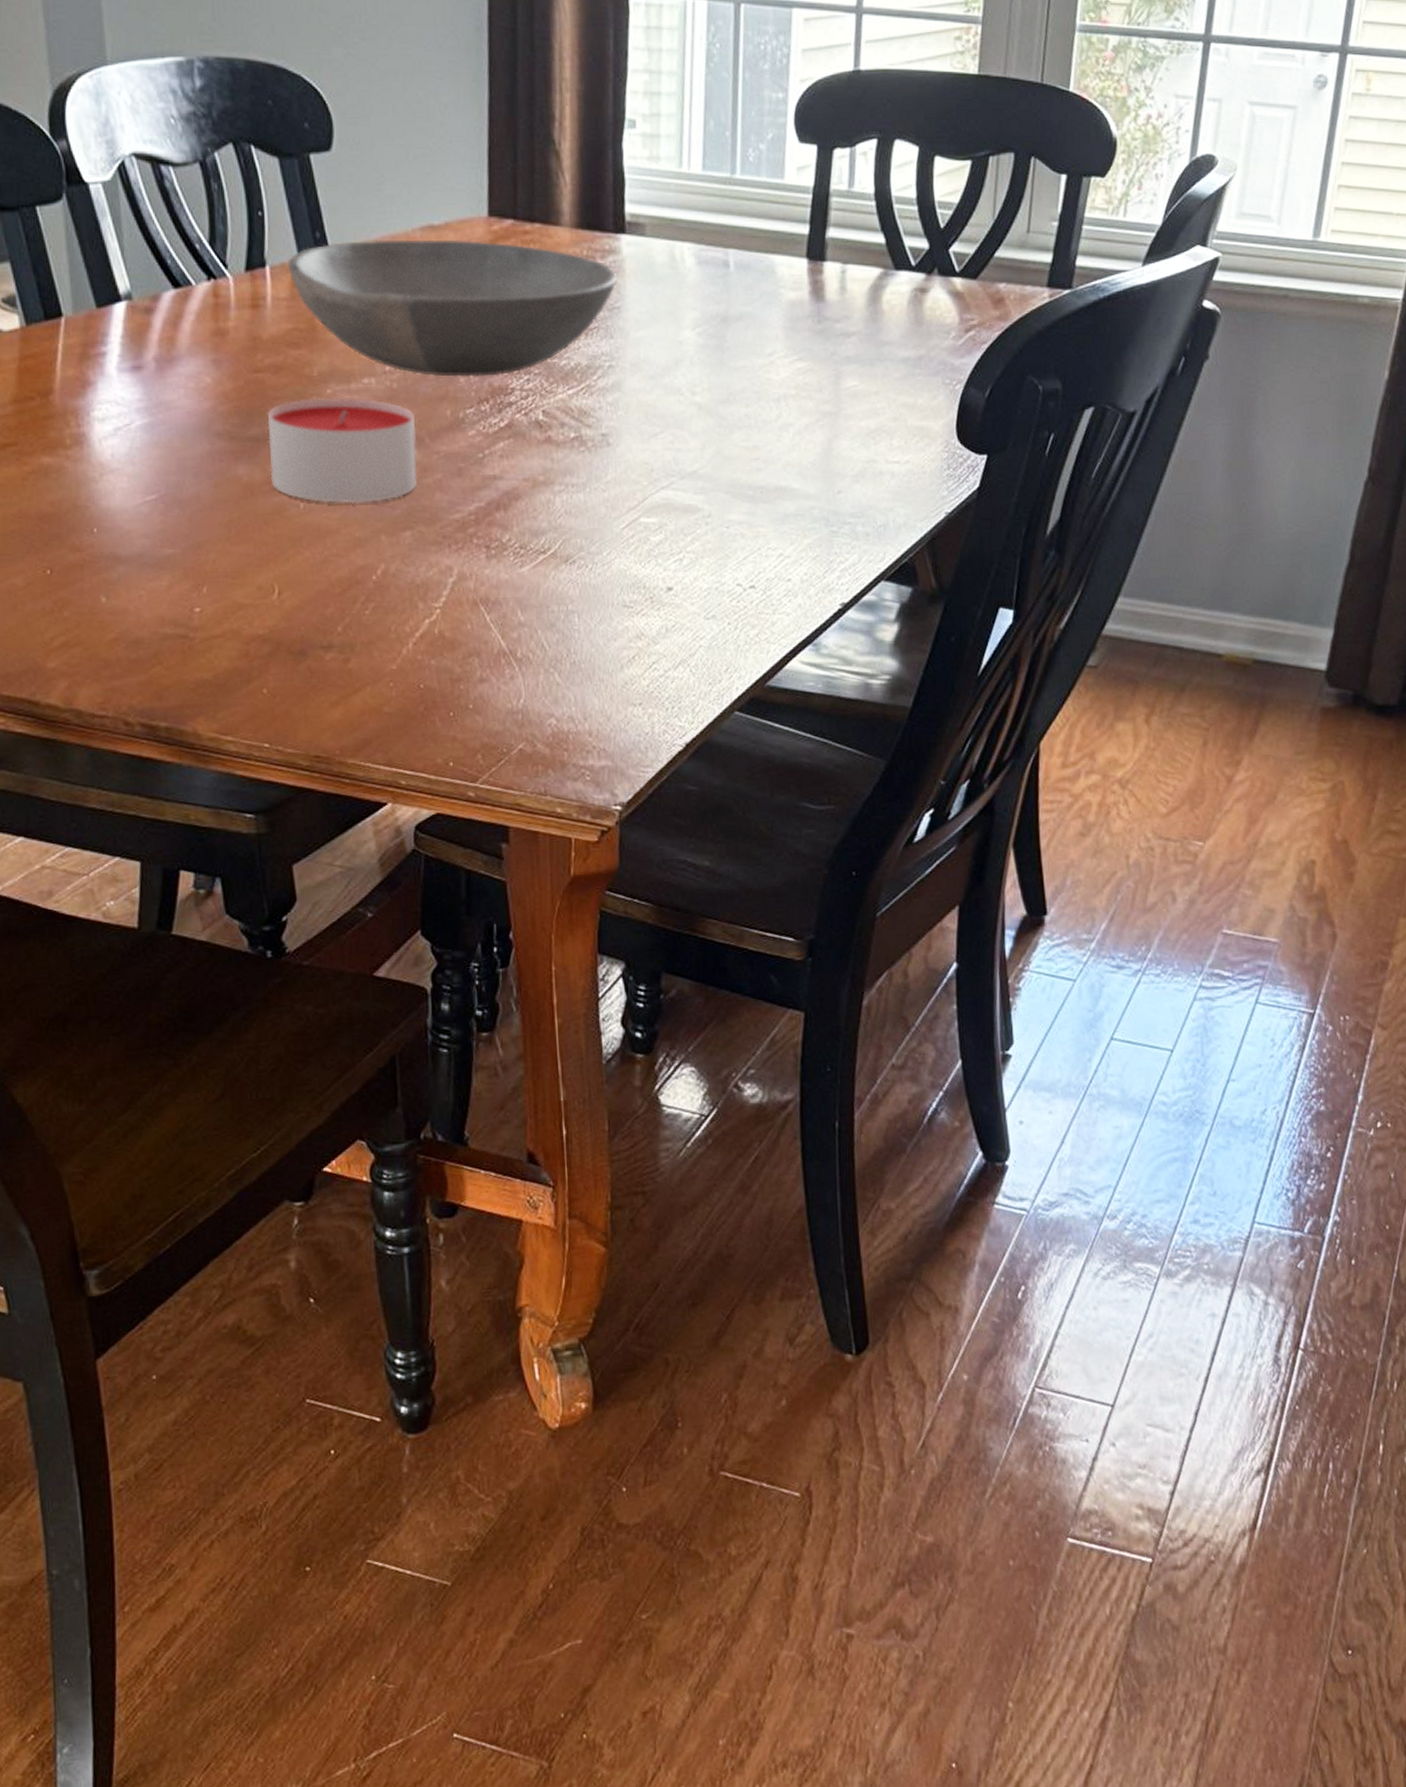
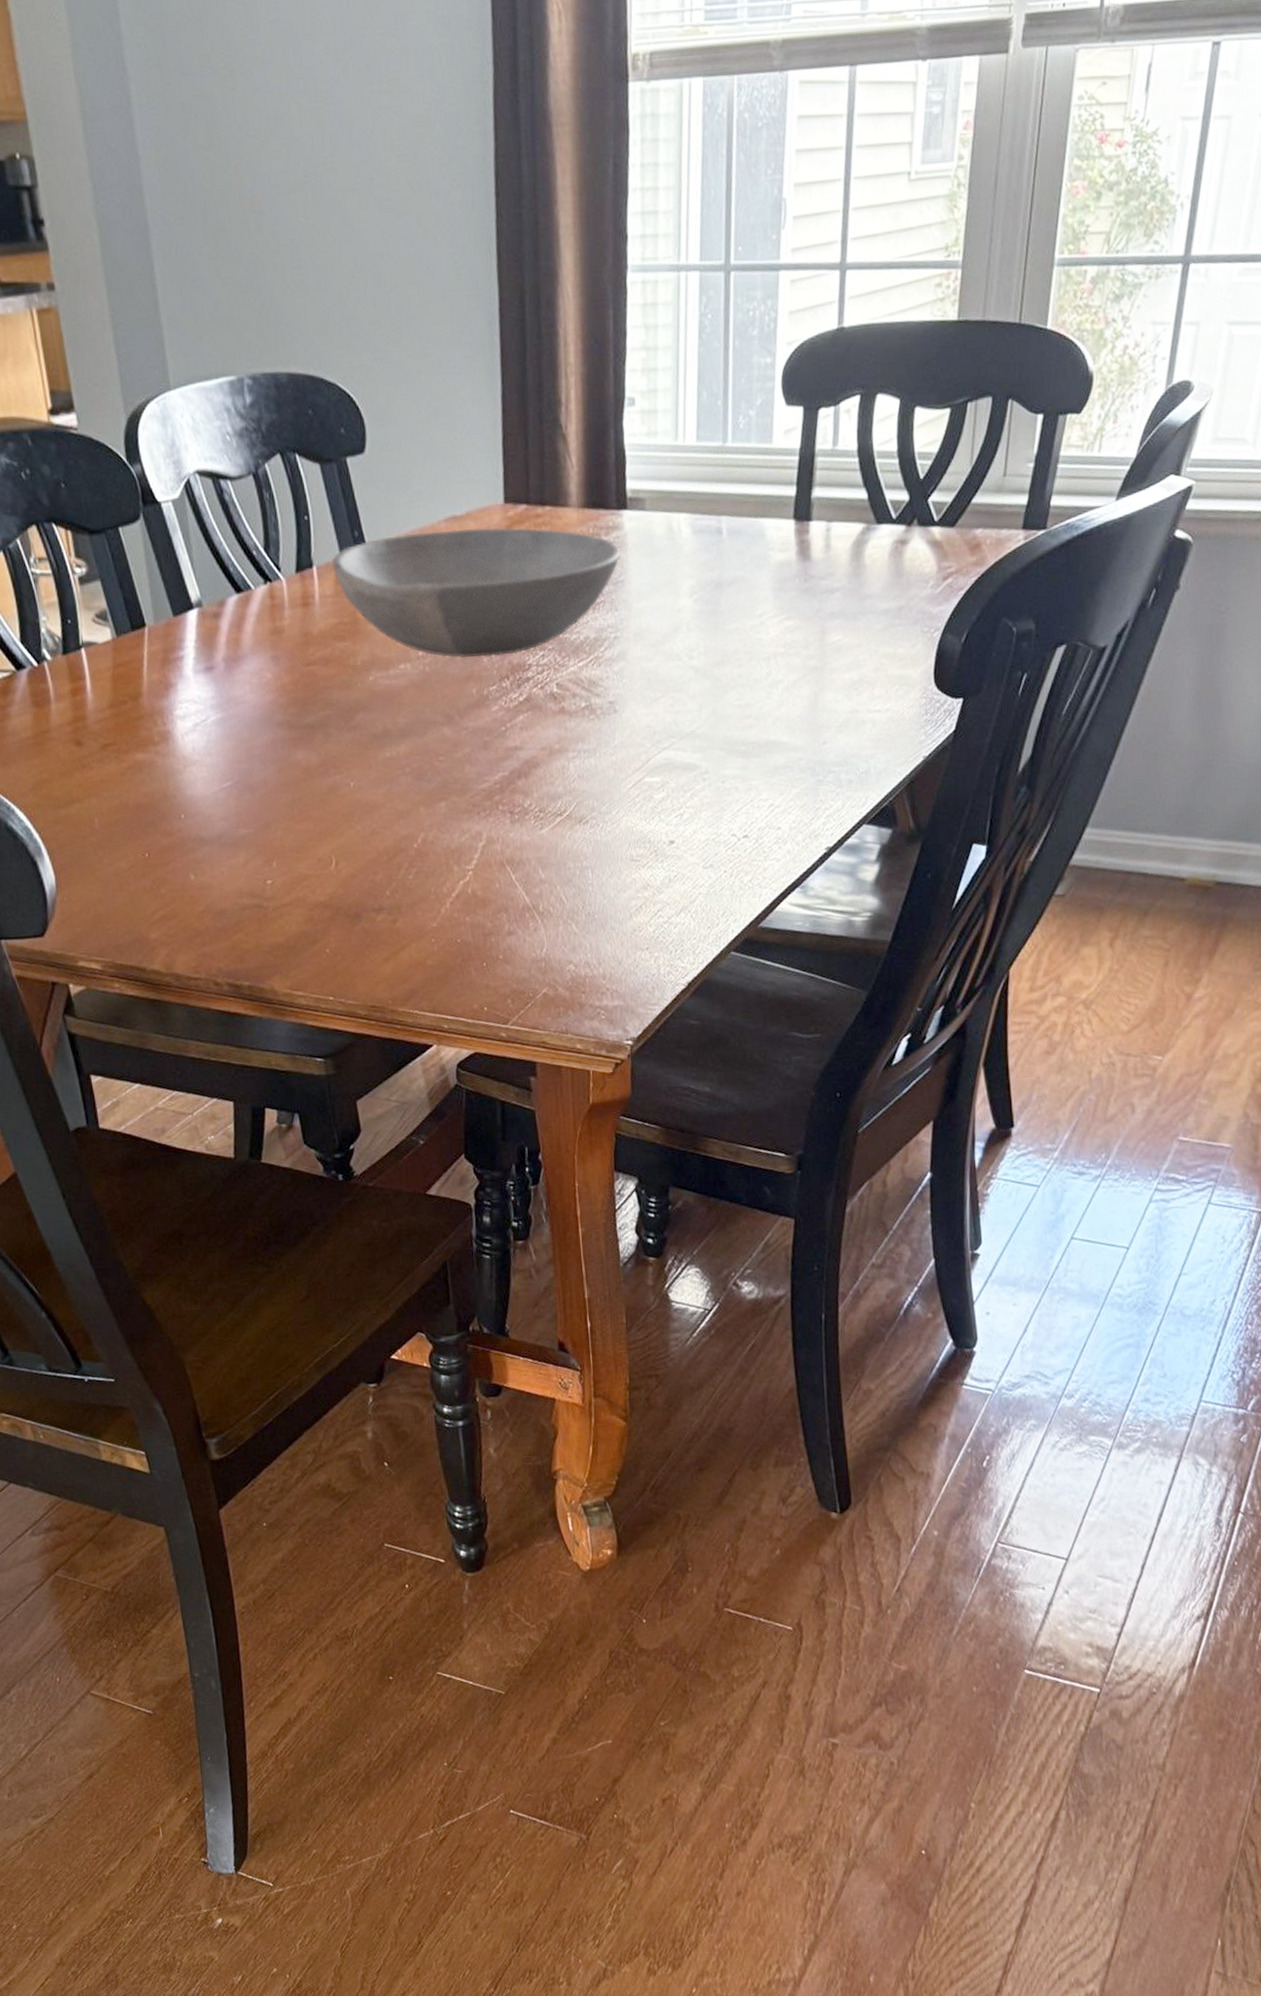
candle: present [267,398,418,504] -> none [319,682,450,781]

